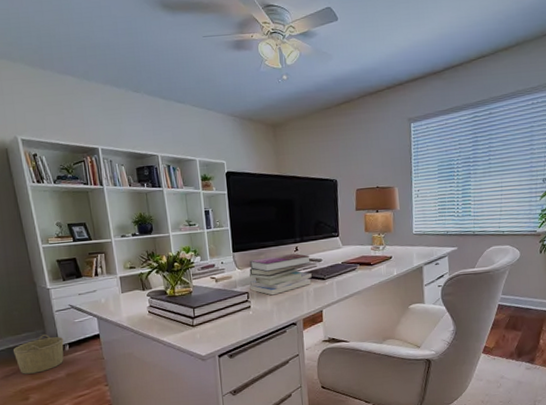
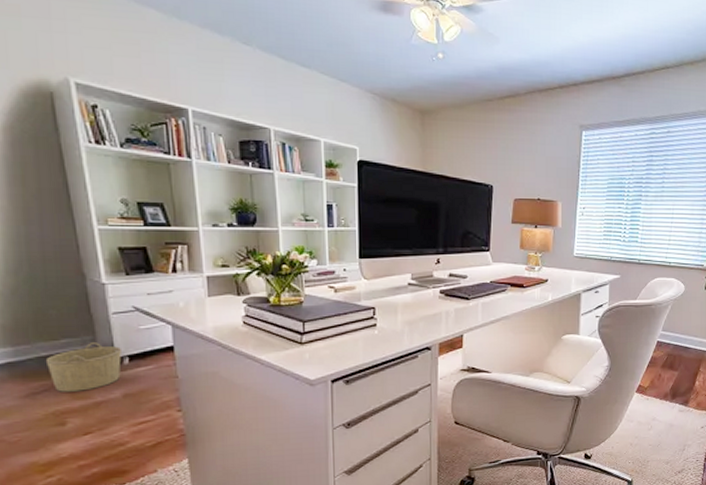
books: present [249,253,312,296] -> none [377,265,454,314]

